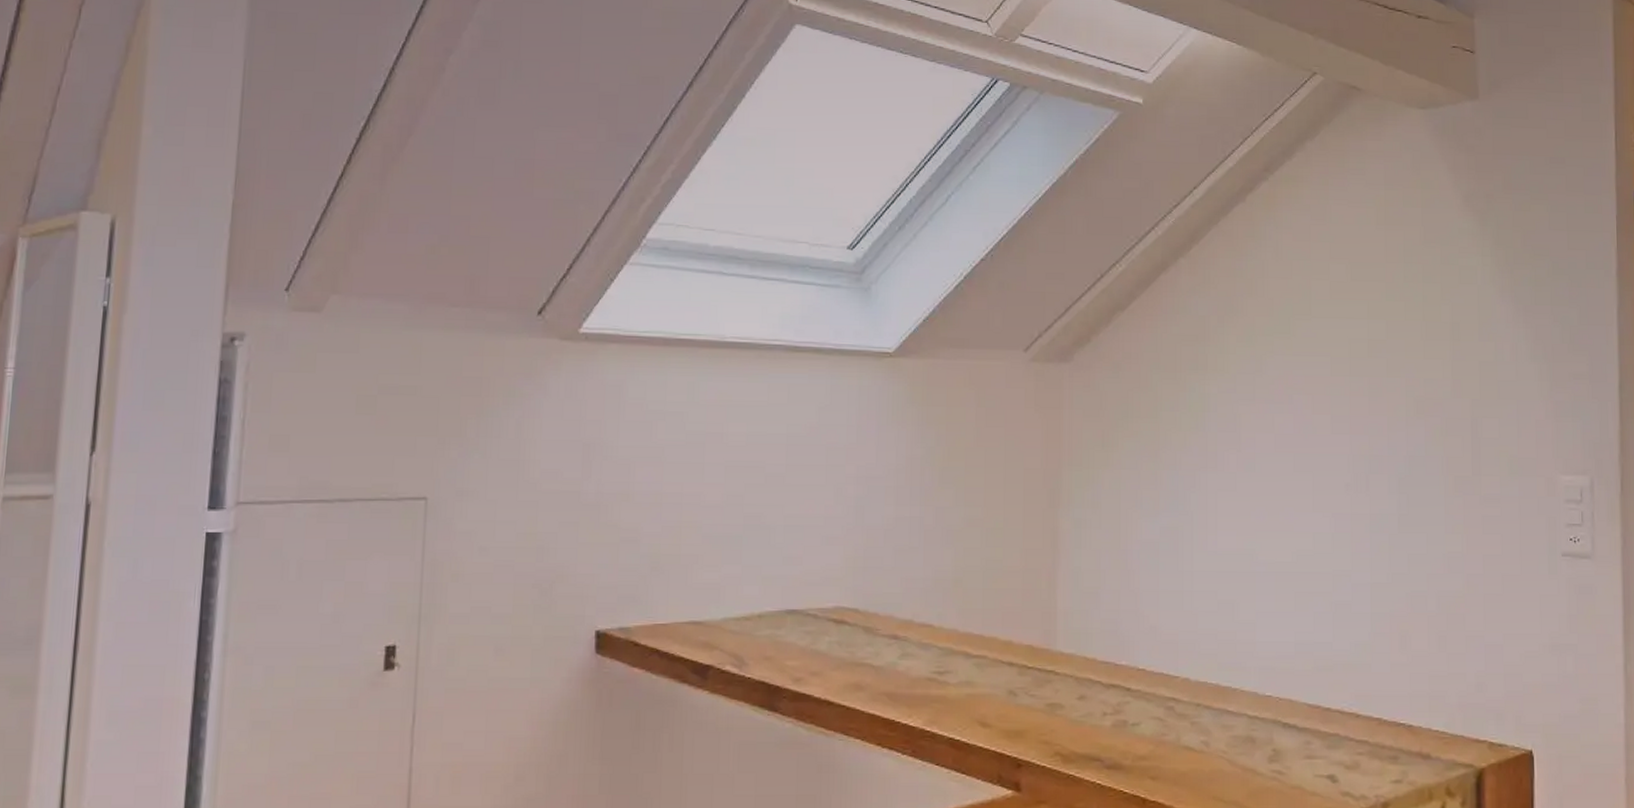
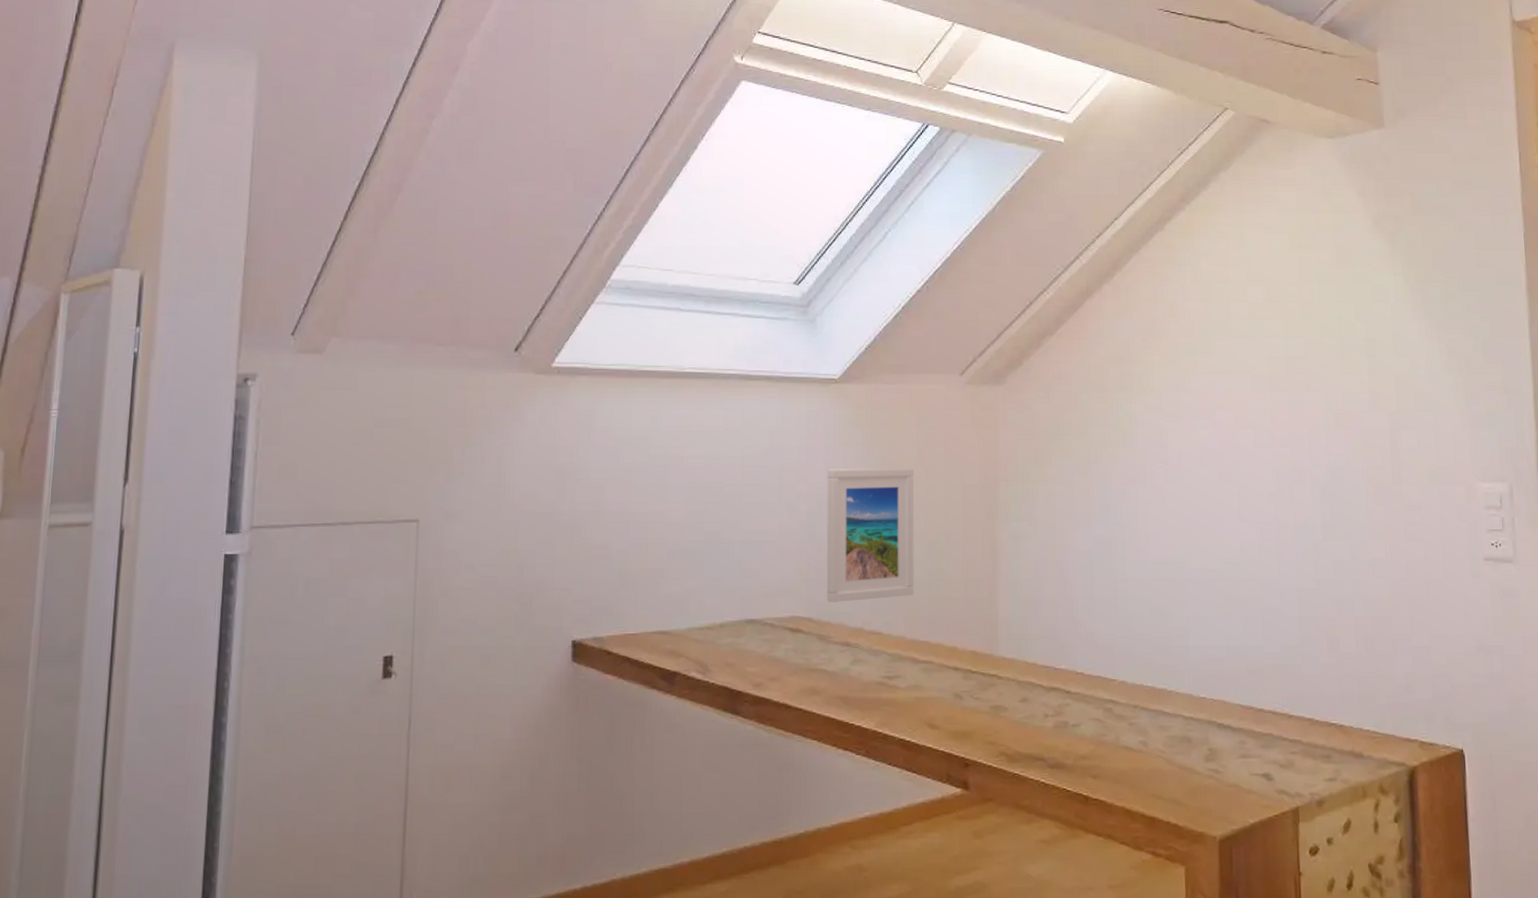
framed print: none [875,449,971,592] -> present [827,468,914,602]

